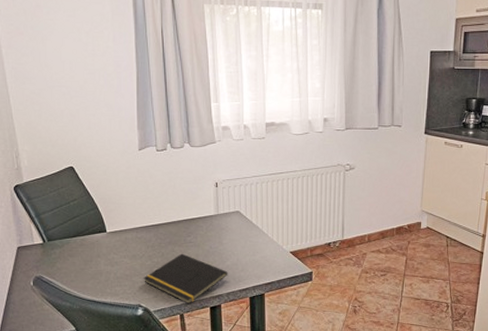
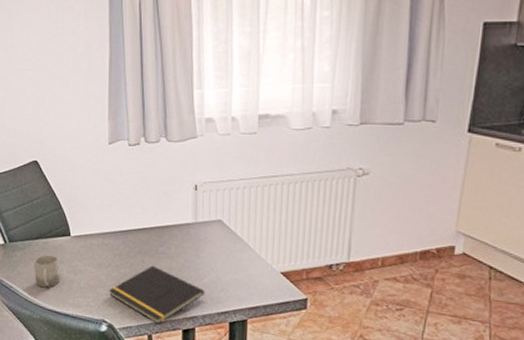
cup: none [72,250,98,280] -> present [33,255,60,288]

